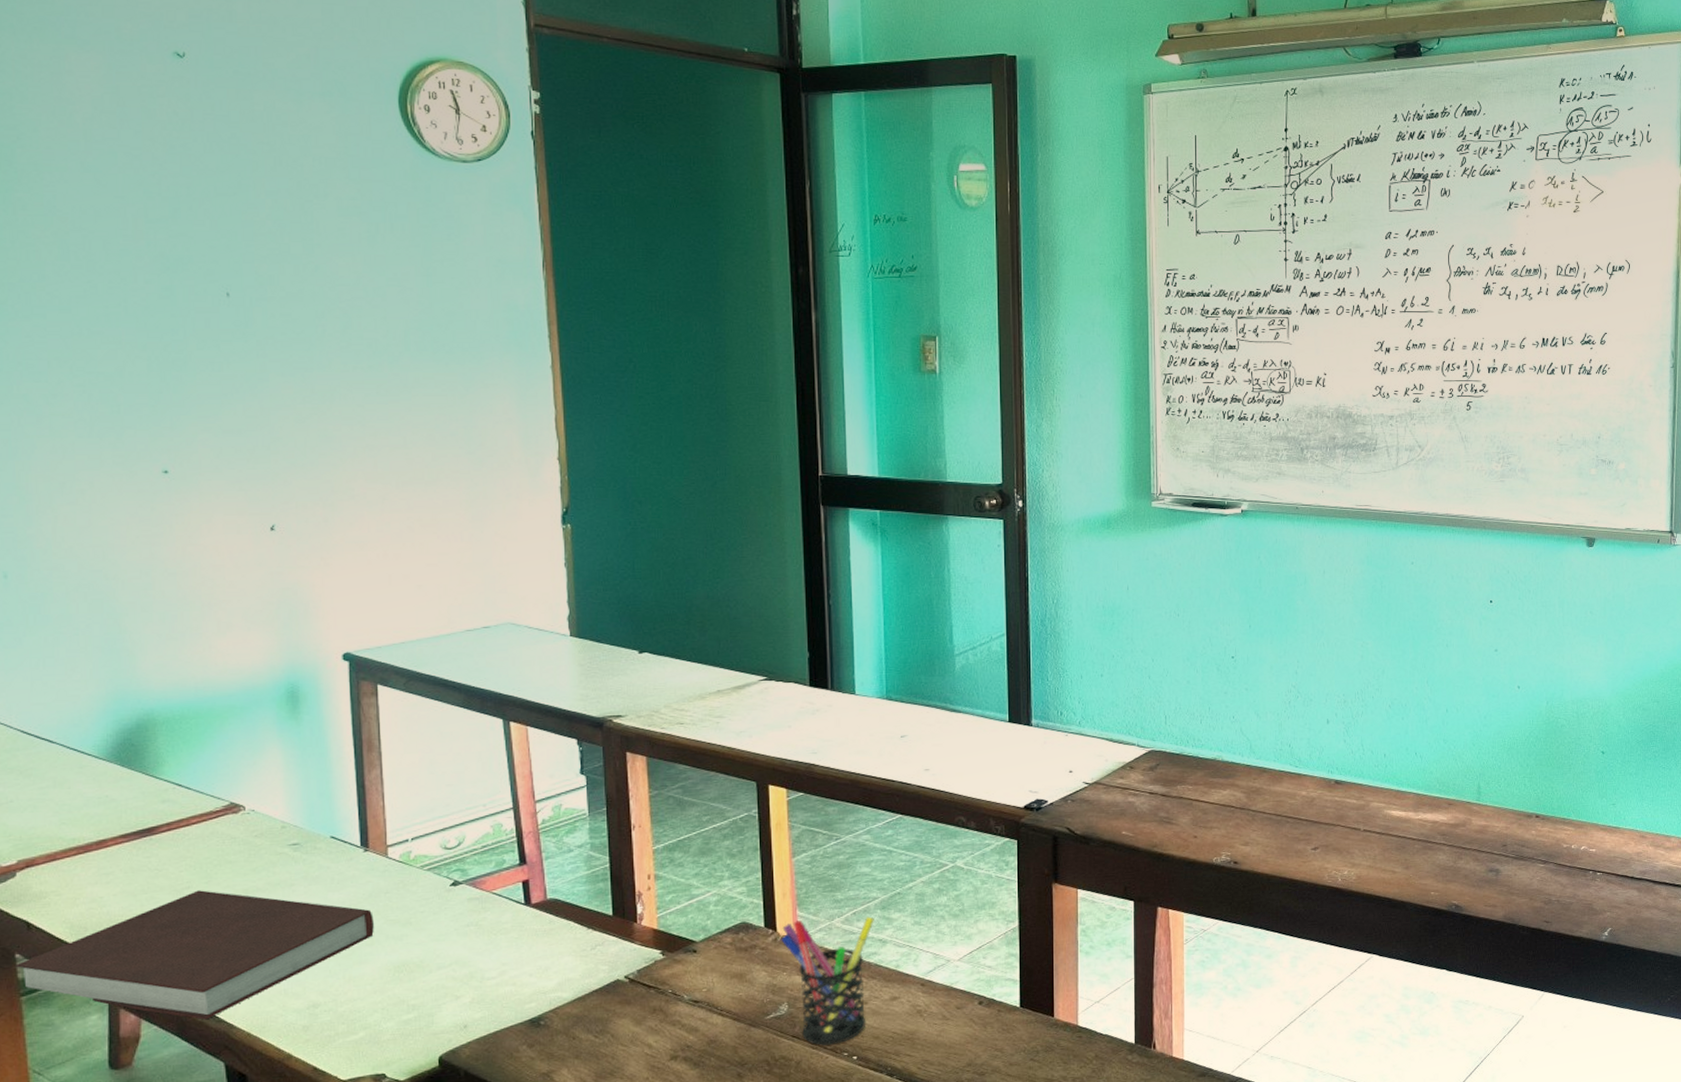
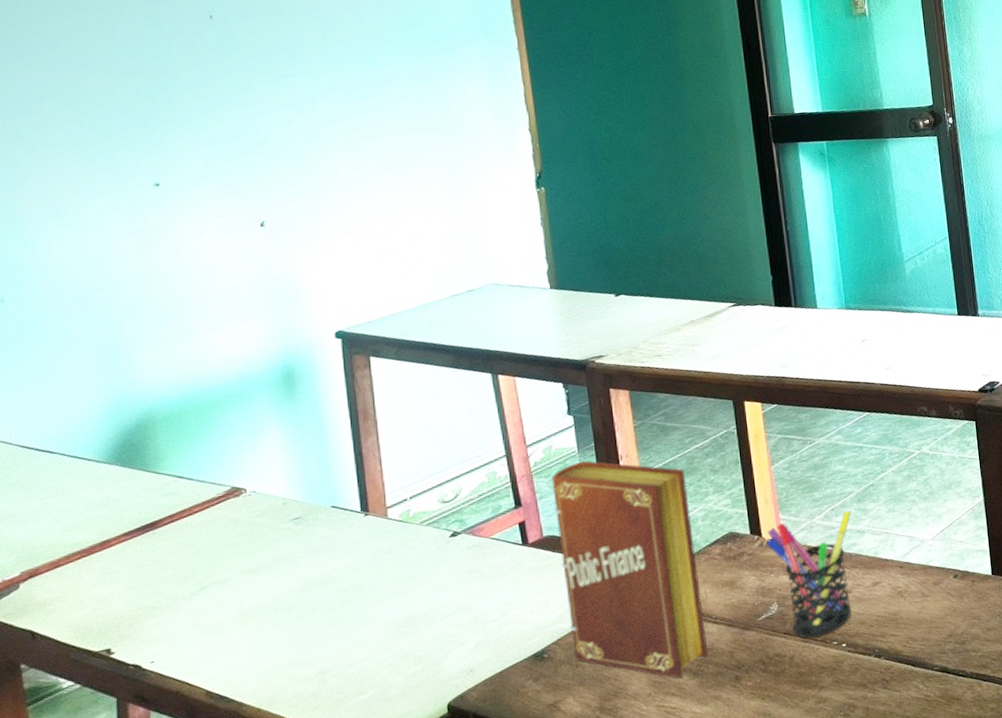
notebook: present [14,890,374,1020] -> none [19,571,378,703]
book: none [559,826,711,1066] -> present [551,461,709,679]

